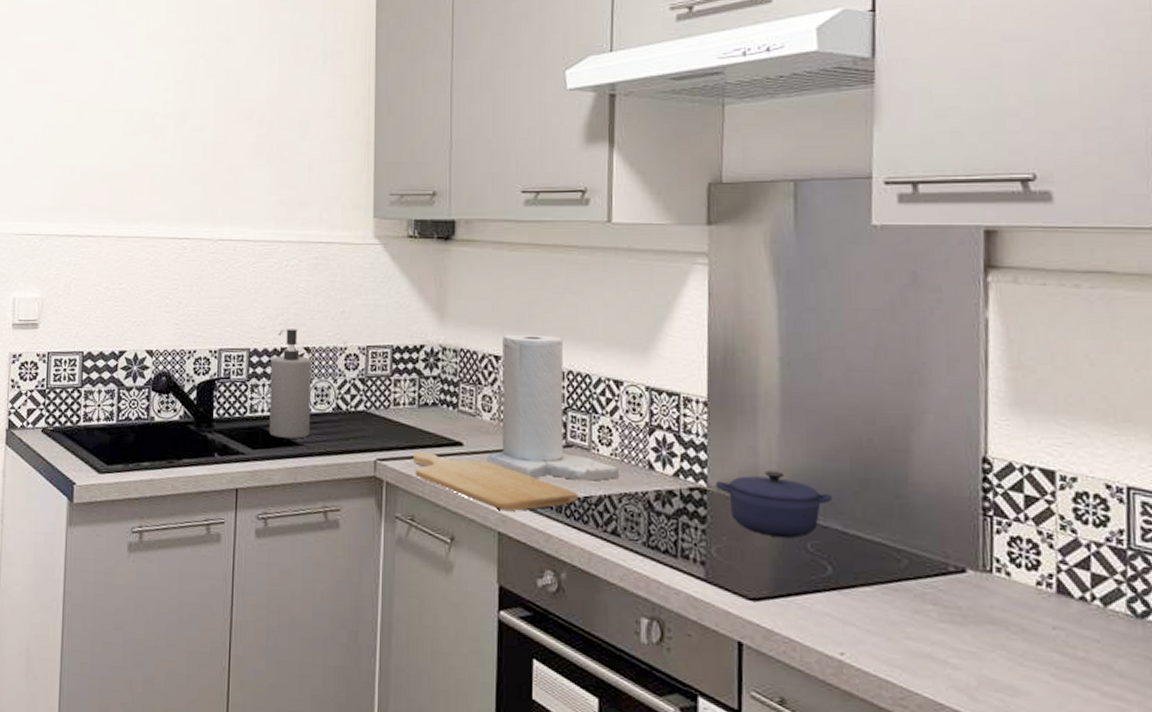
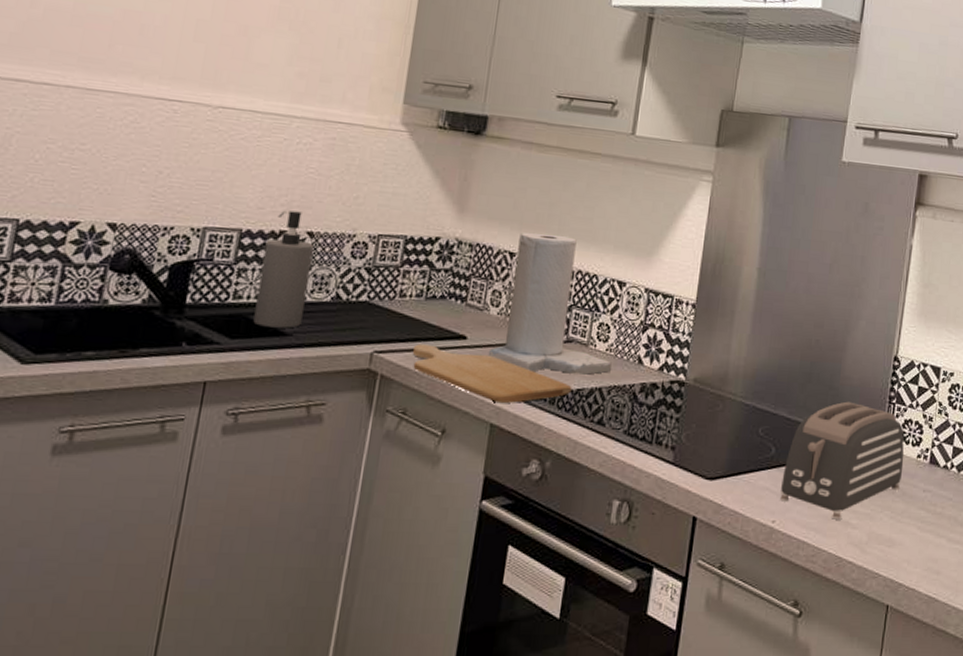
cooking pot: present [715,470,833,538] -> none [692,366,784,424]
toaster: none [846,513,1017,657] -> present [780,401,904,520]

